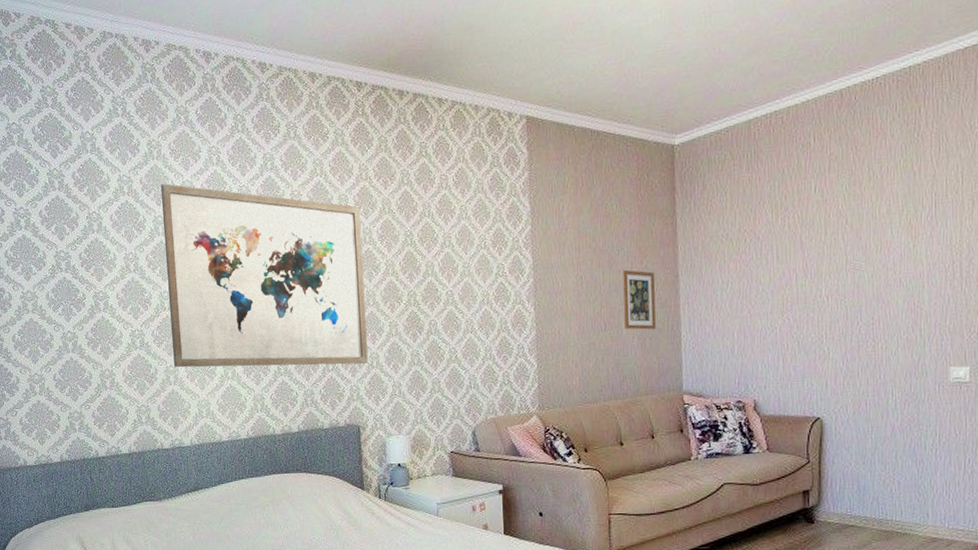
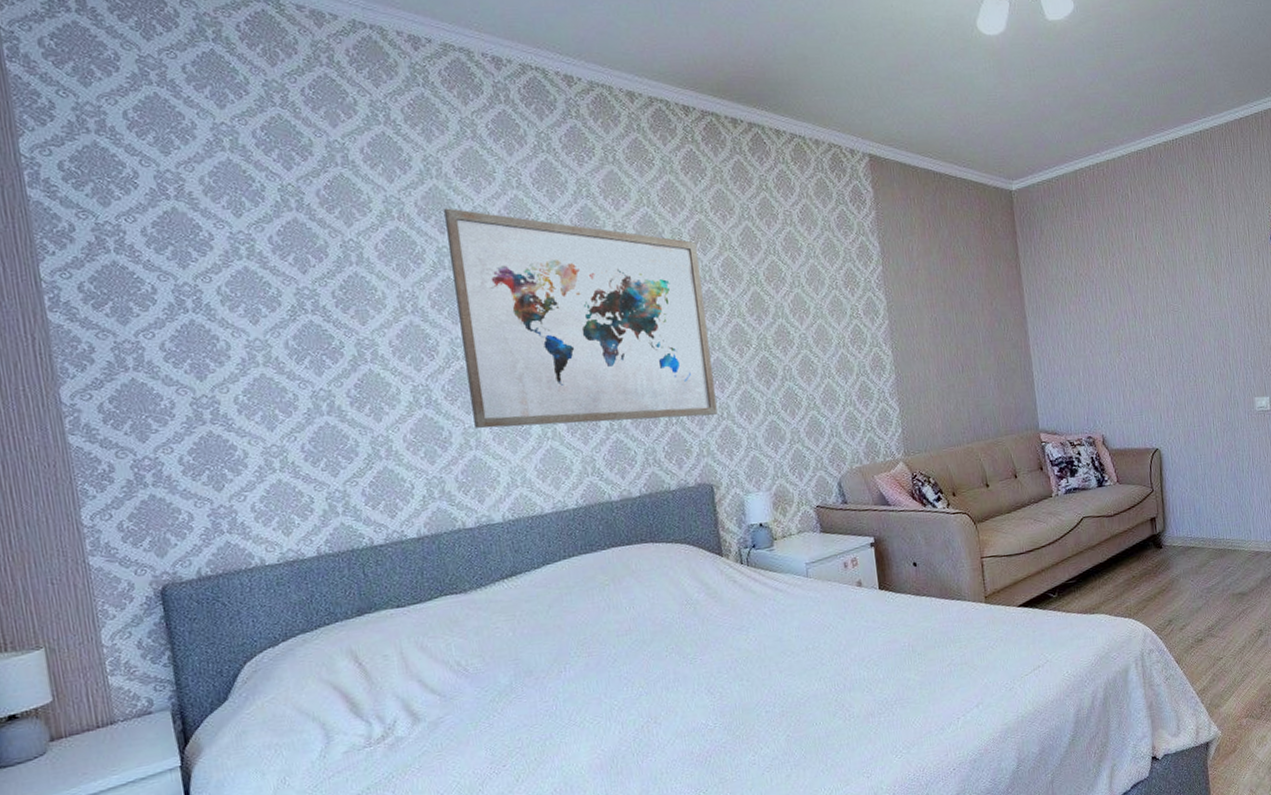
picture frame: present [623,270,656,330] -> none [975,311,1010,371]

